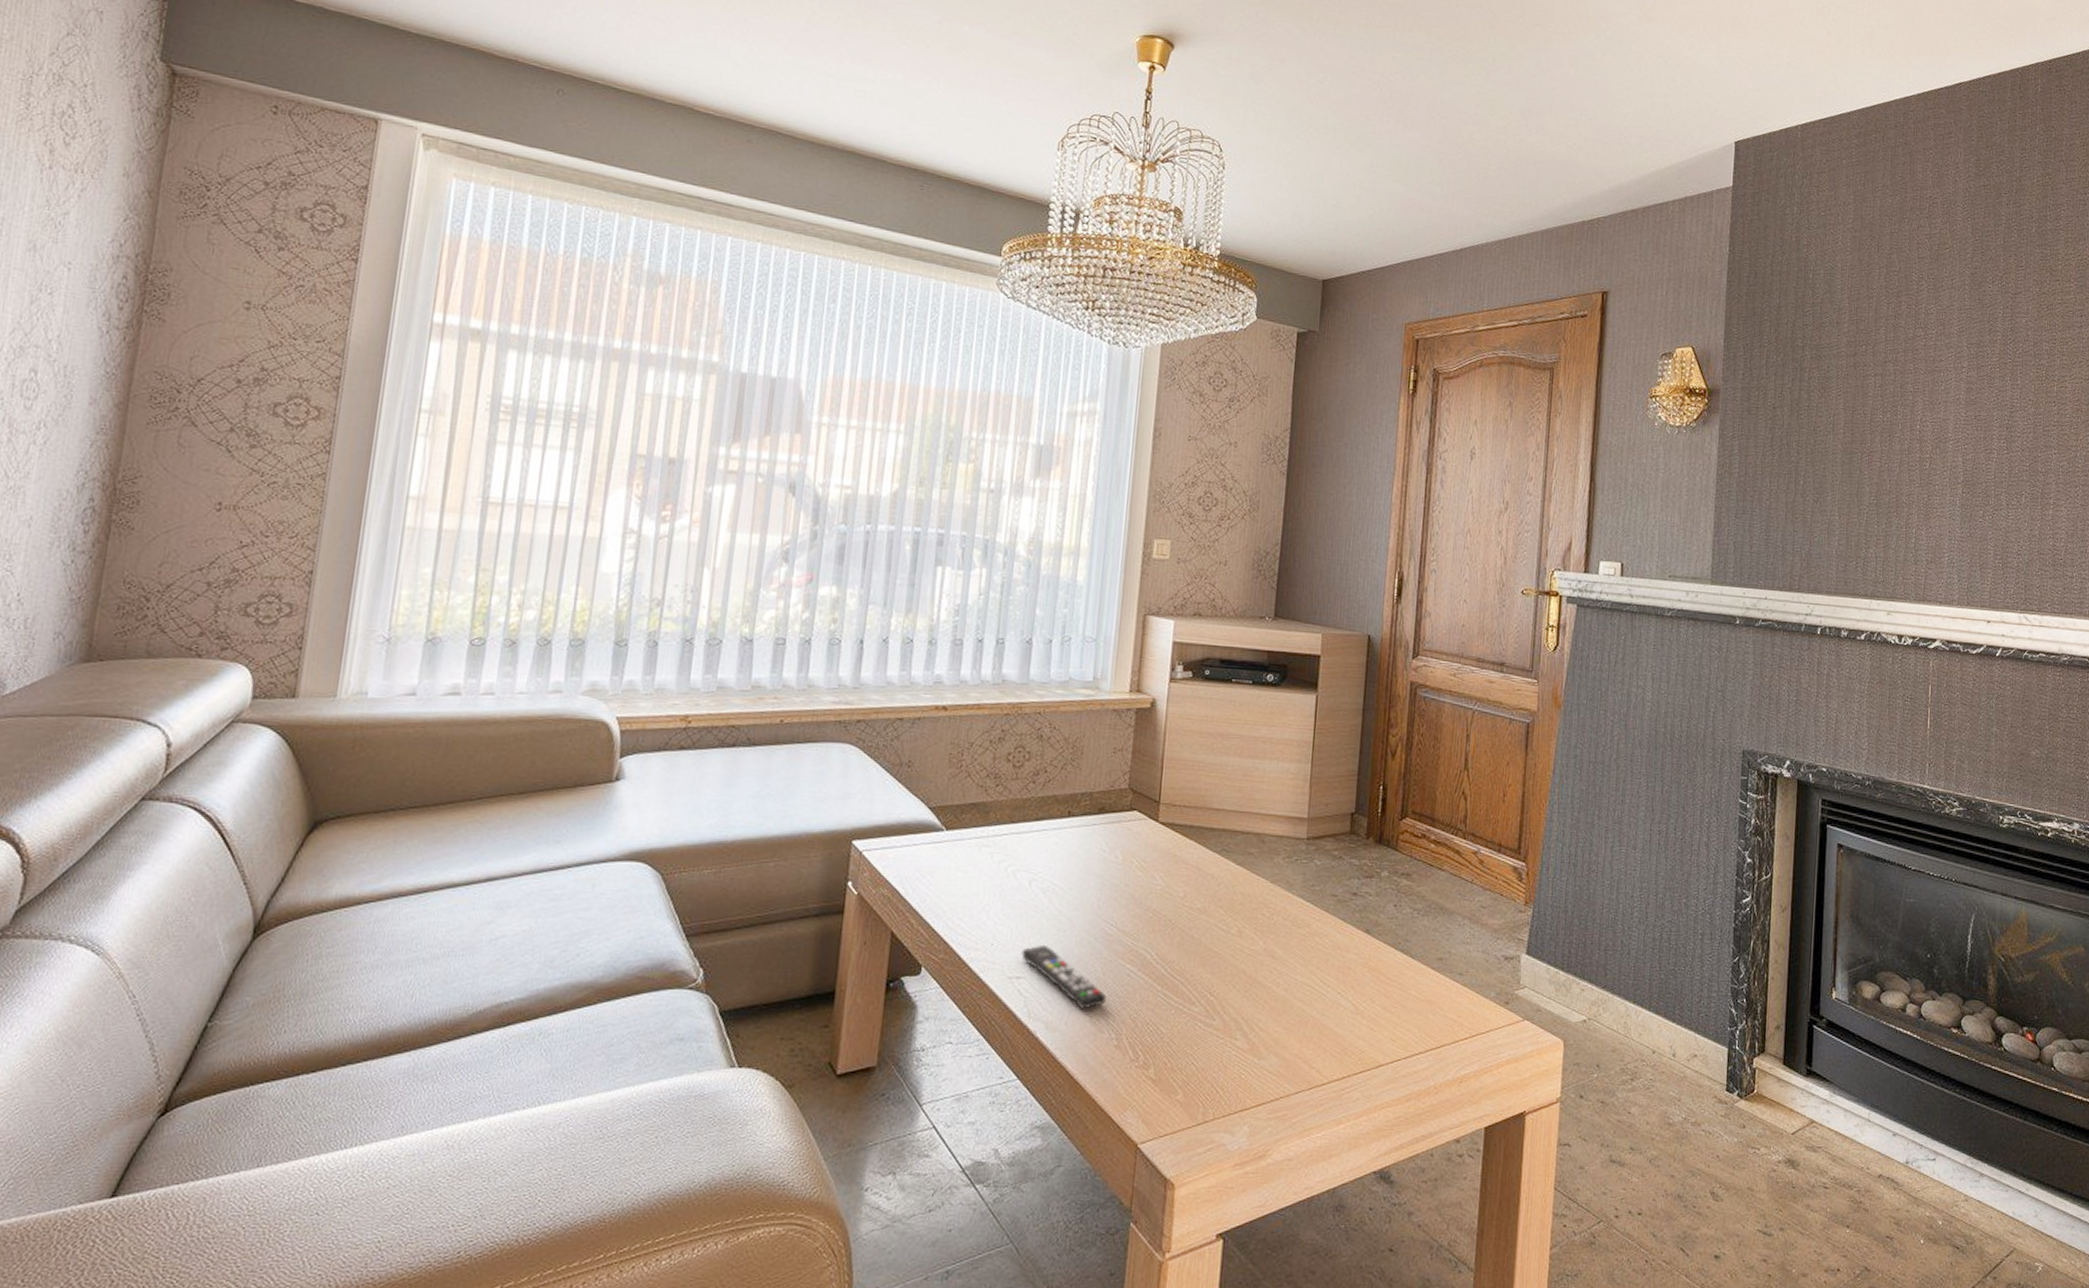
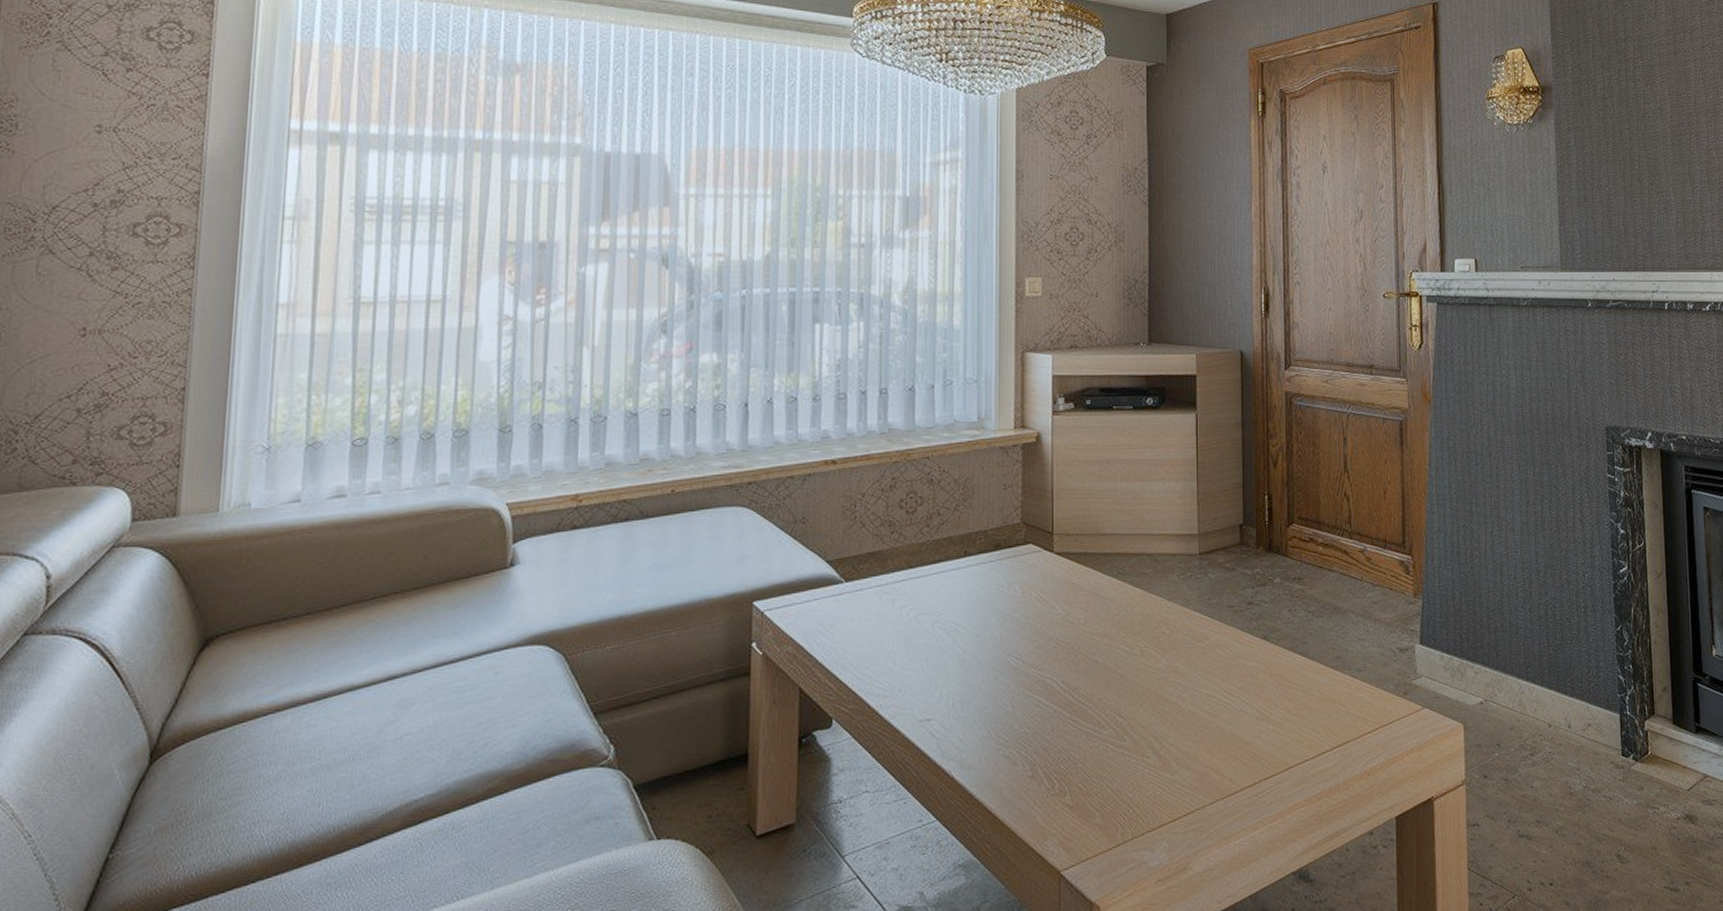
remote control: present [1021,944,1107,1009] -> none [930,684,1018,744]

